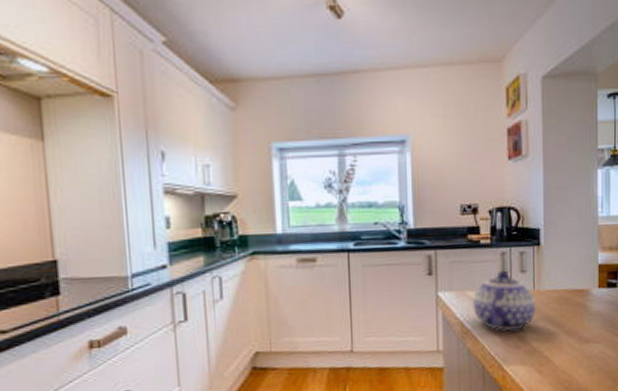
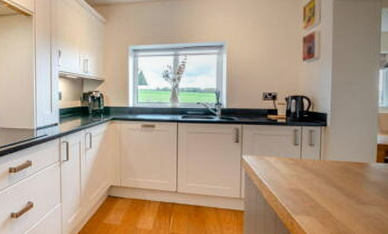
teapot: present [471,270,536,331] -> none [268,143,321,190]

